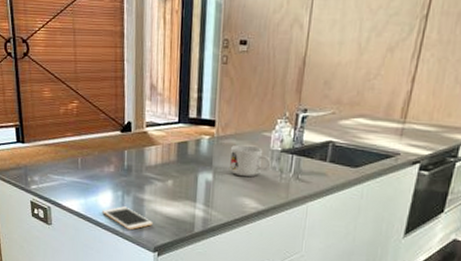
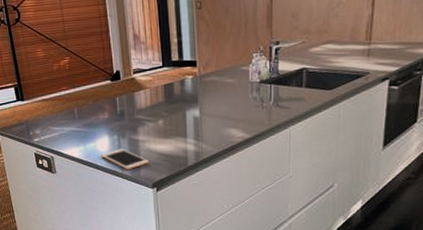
mug: present [228,144,271,177] -> none [213,80,252,110]

